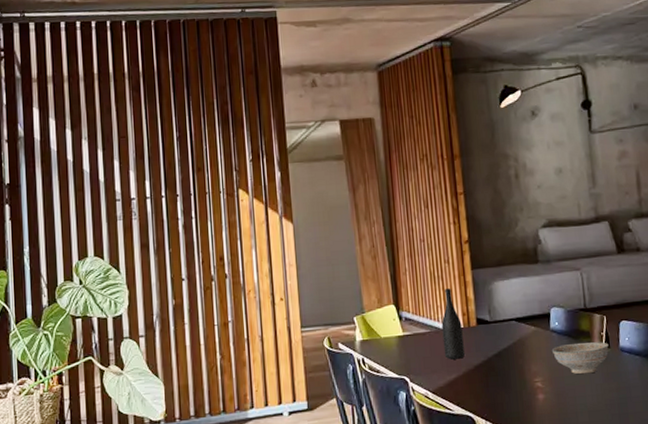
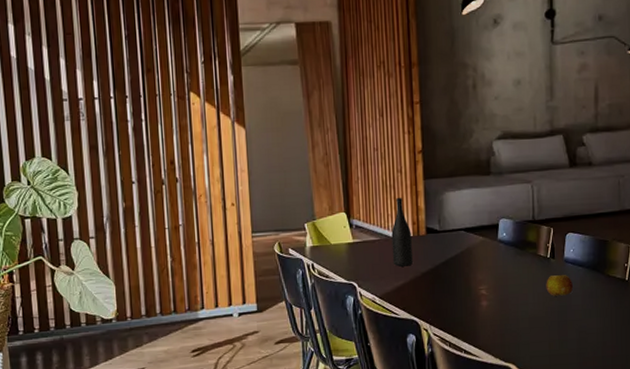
decorative bowl: present [551,342,609,375] -> none [497,252,554,284]
fruit: none [603,364,632,388] -> present [546,275,574,296]

